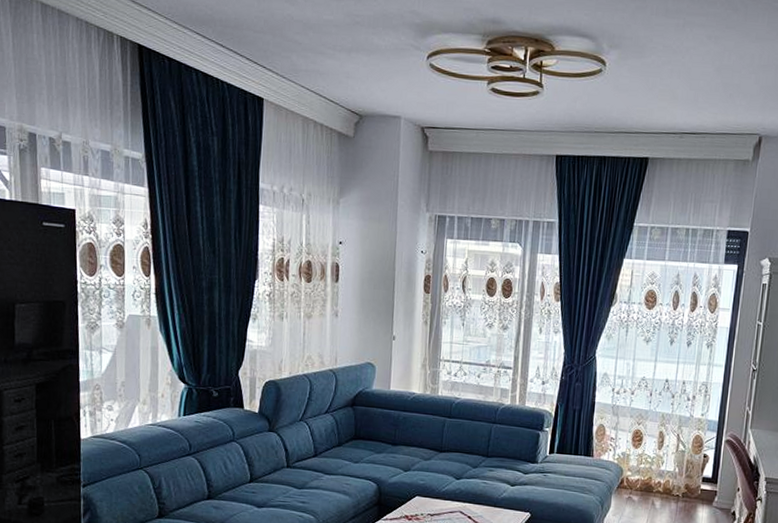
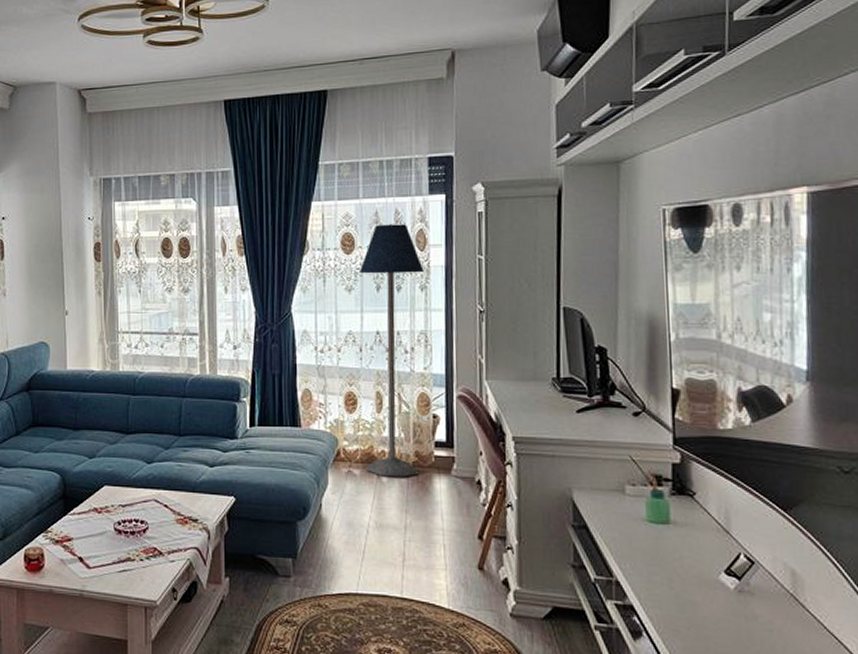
floor lamp: none [644,286,712,506] -> present [360,224,424,477]

